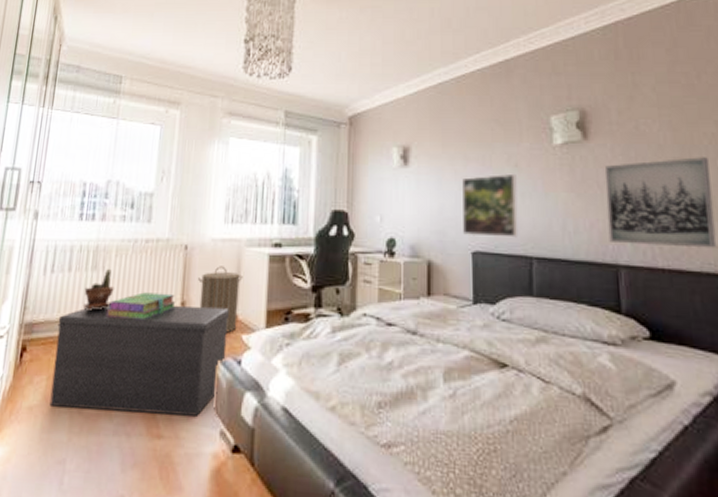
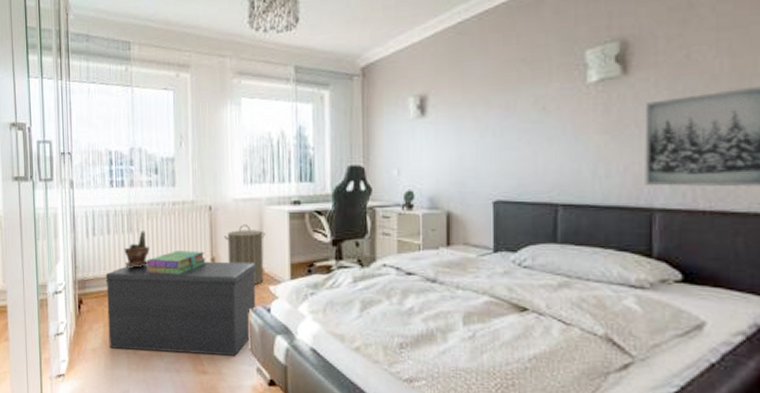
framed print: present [462,173,519,238] -> none [484,117,544,186]

